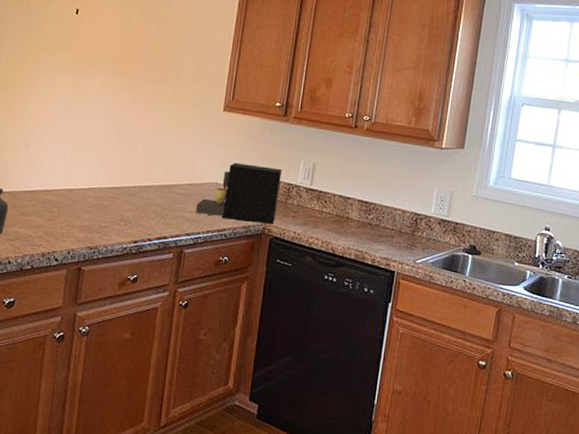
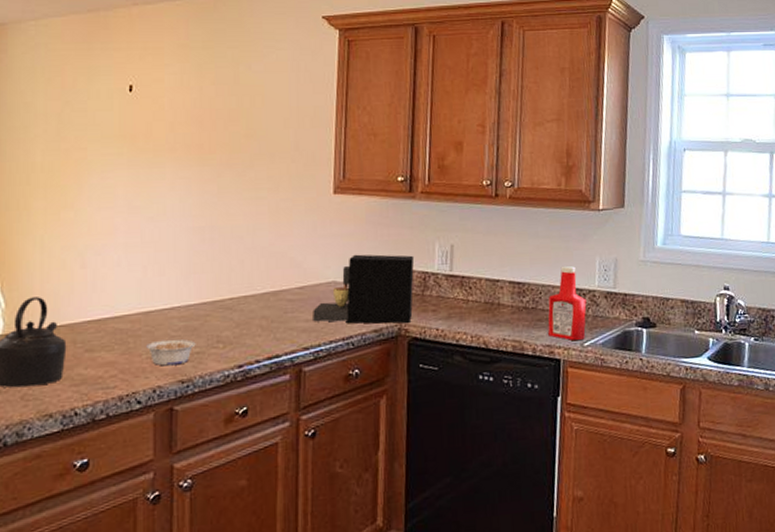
legume: none [67,213,104,235] -> present [146,339,196,366]
ketchup bottle: none [386,193,422,258] -> present [547,266,587,341]

